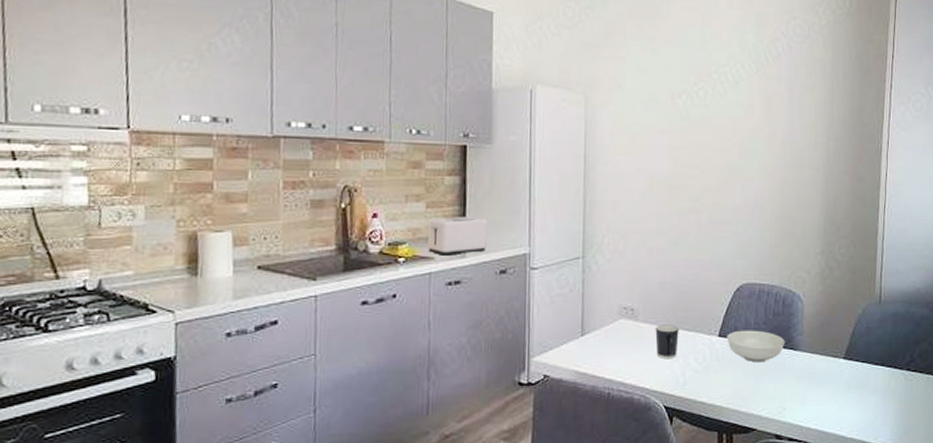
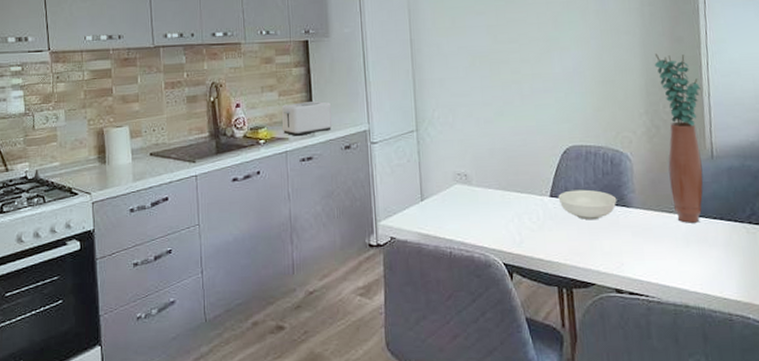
mug: present [655,324,679,359] -> none [489,187,512,220]
vase: none [834,192,876,368] -> present [654,53,704,223]

